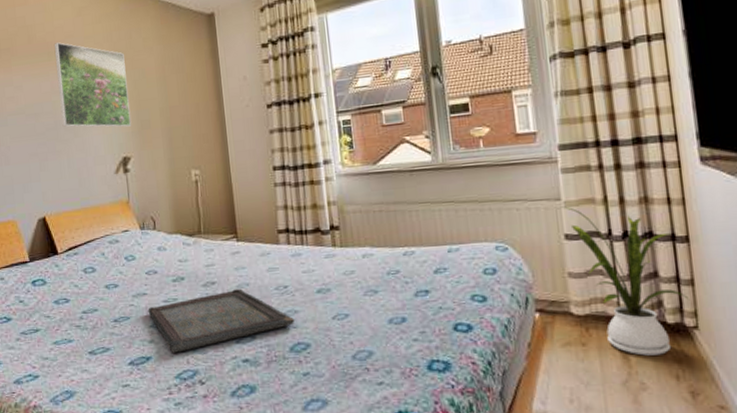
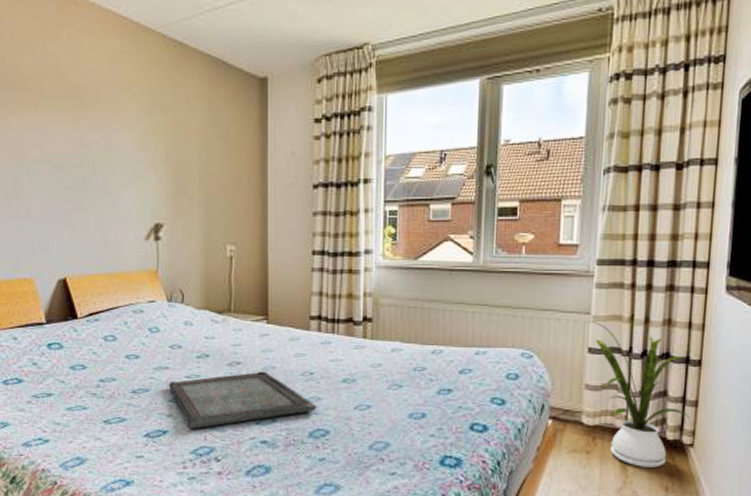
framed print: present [54,42,132,127] -> none [87,88,168,191]

